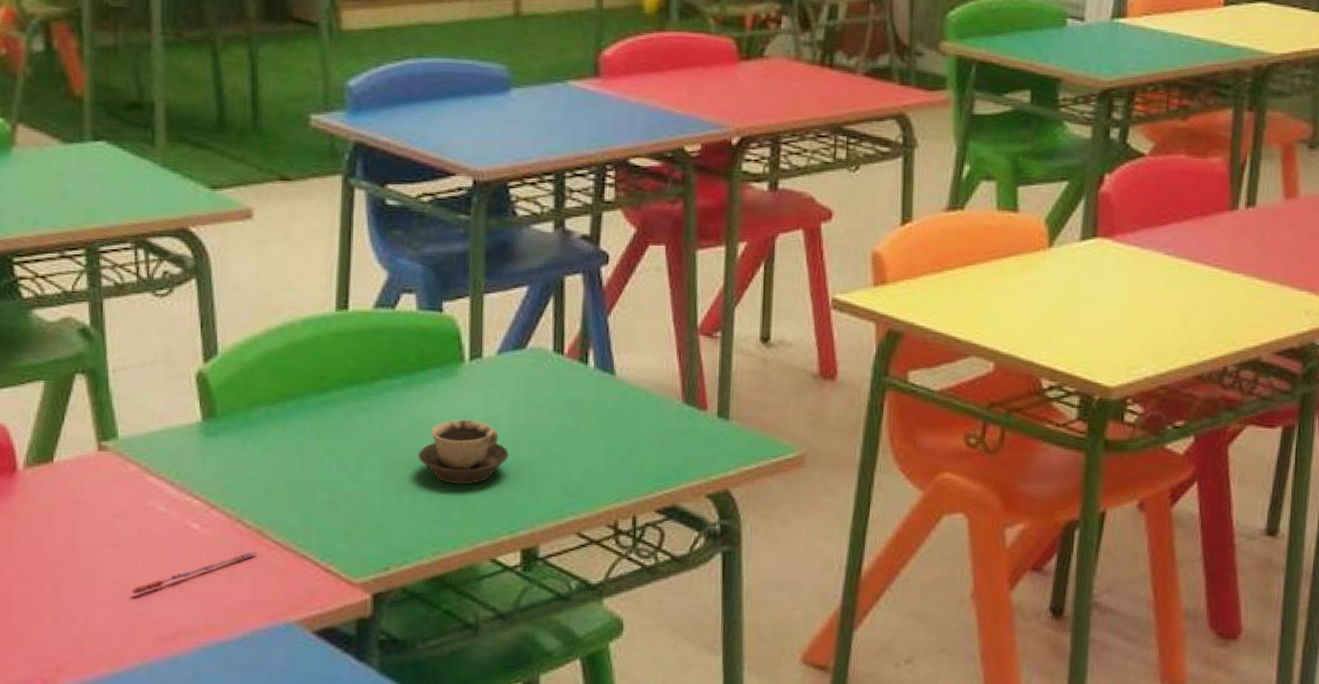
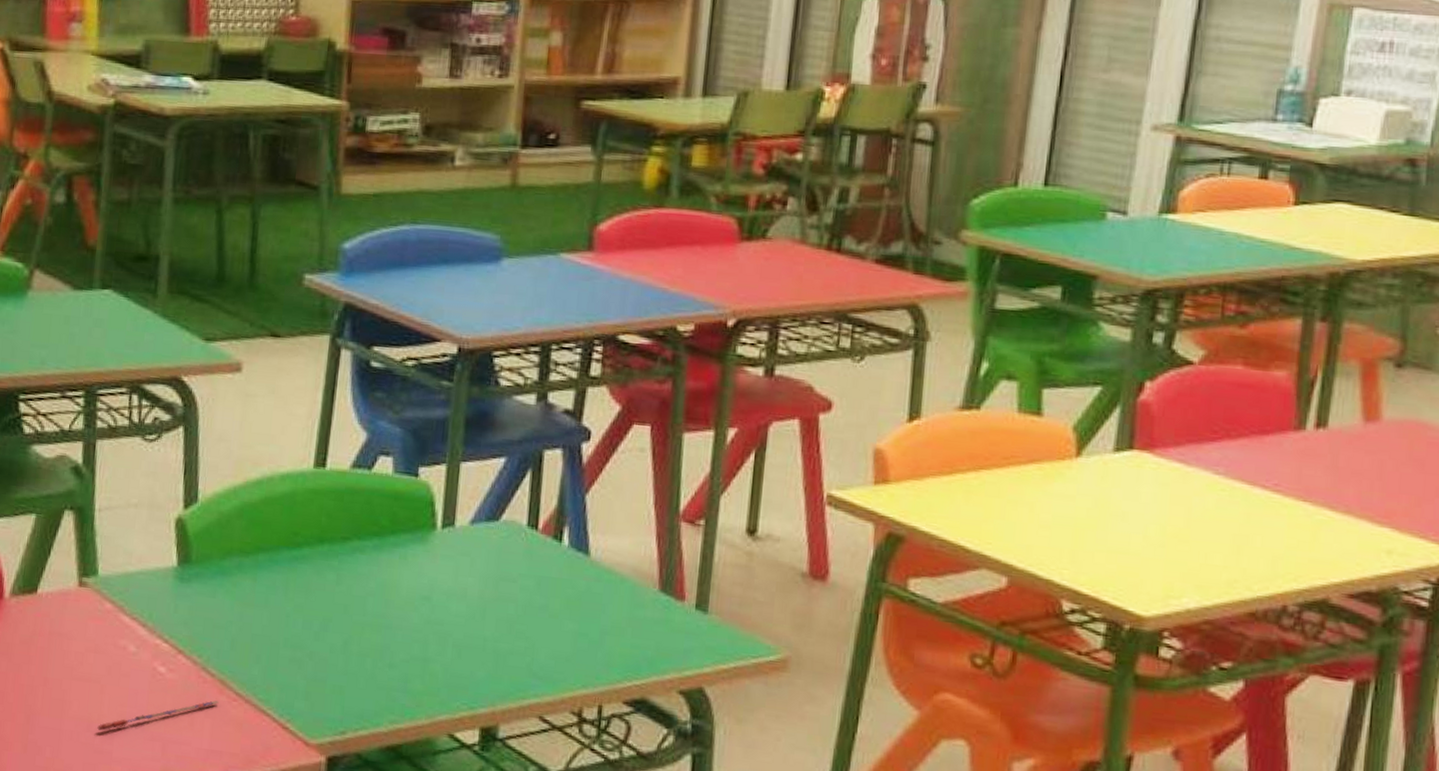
cup: present [418,420,509,484] -> none [383,587,475,655]

